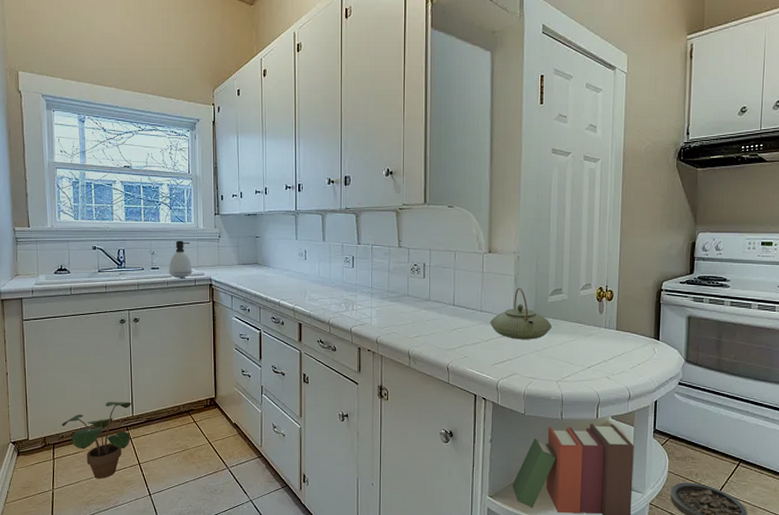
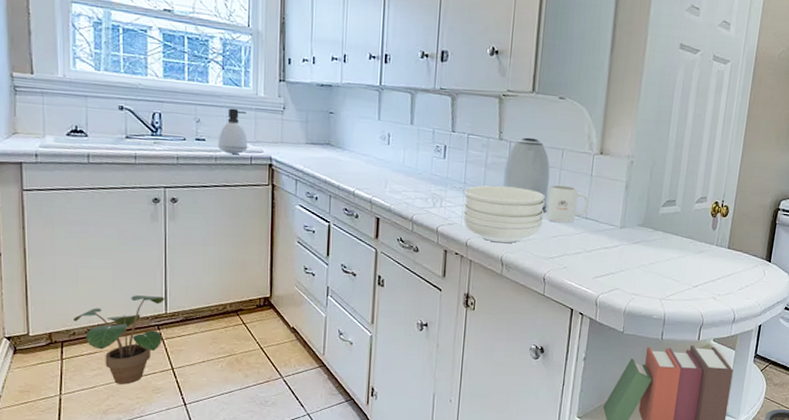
bowl: none [372,287,444,339] -> present [462,185,546,244]
kettle: none [405,243,445,309] -> present [503,137,550,213]
mug: none [445,283,483,317] -> present [545,184,590,224]
teapot: present [489,287,553,340] -> none [594,195,662,253]

